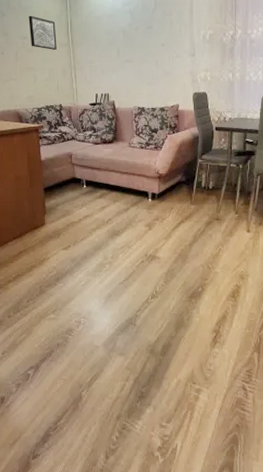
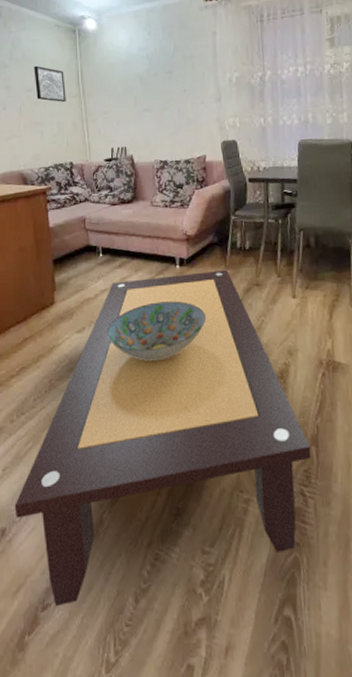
coffee table: none [11,204,254,457] -> present [14,269,311,607]
decorative bowl: none [88,228,173,277] -> present [107,301,207,362]

